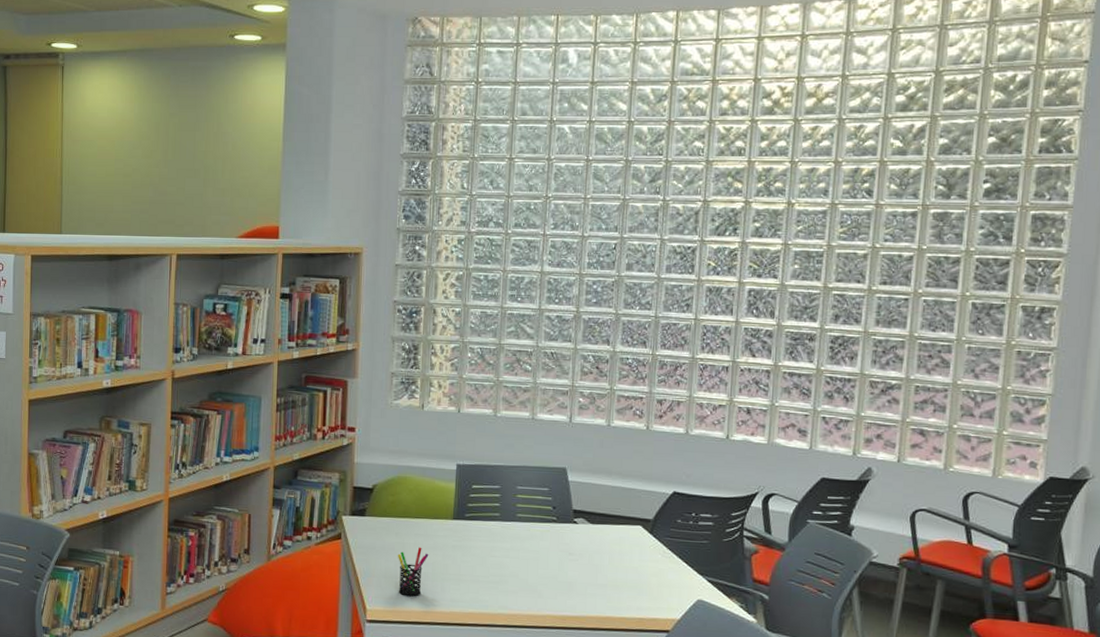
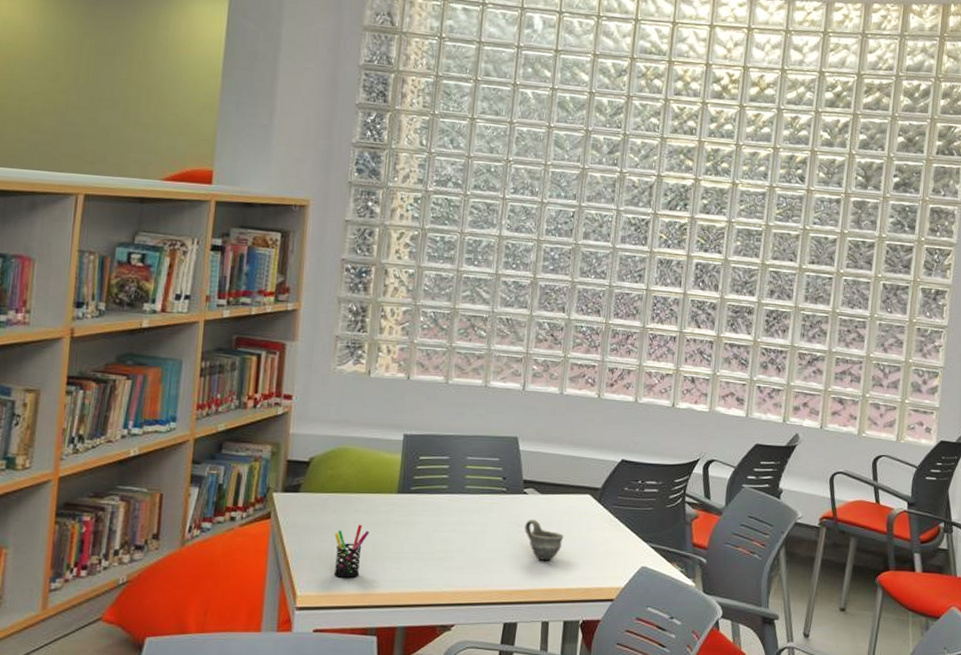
cup: none [576,548,616,590] -> present [525,520,564,561]

